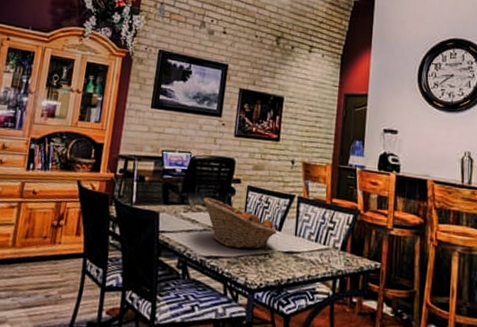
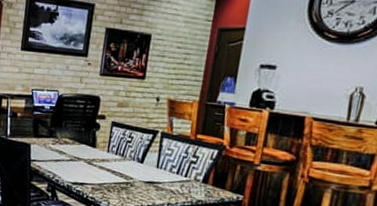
fruit basket: present [202,198,277,250] -> none [69,132,139,179]

